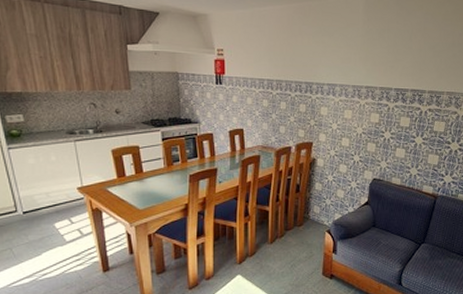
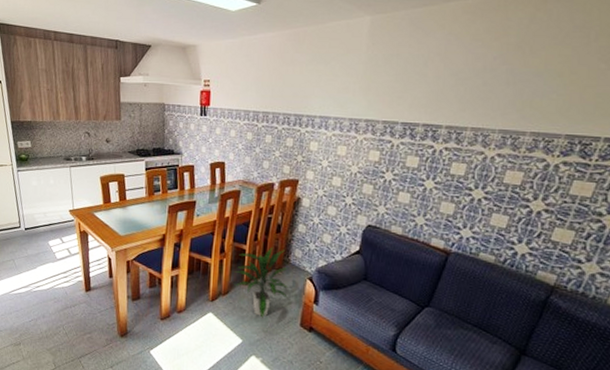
indoor plant: none [260,205,310,273] -> present [235,246,288,318]

